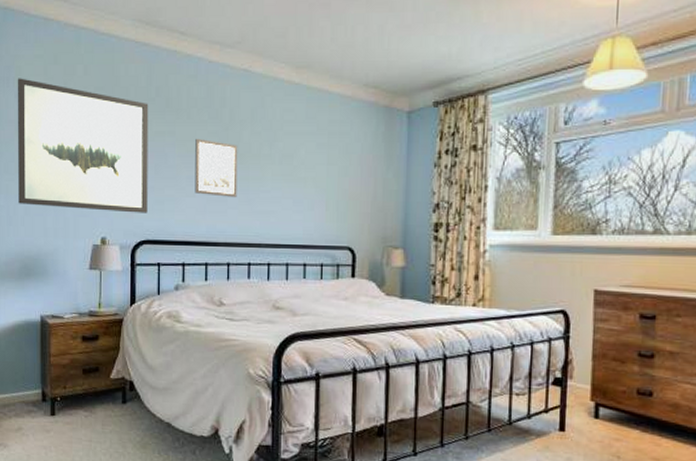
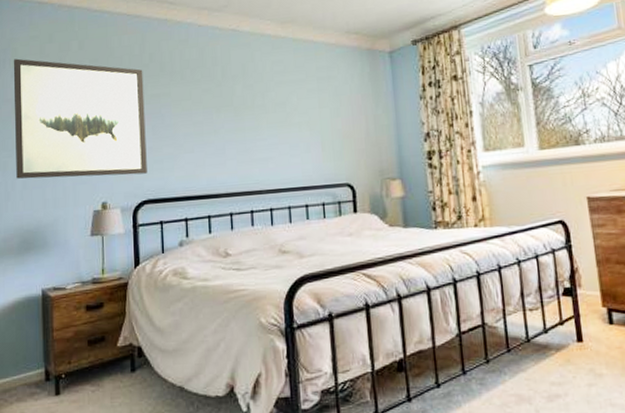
wall art: present [195,138,238,197] -> none [190,96,235,150]

